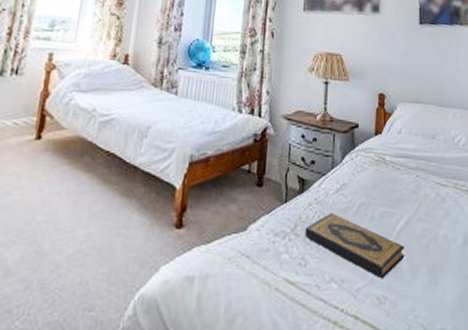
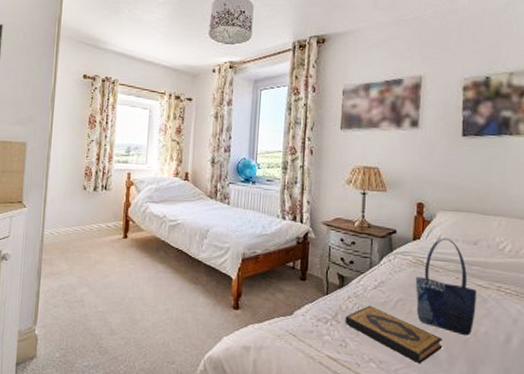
shopping bag: none [377,131,436,242] -> present [415,237,477,336]

